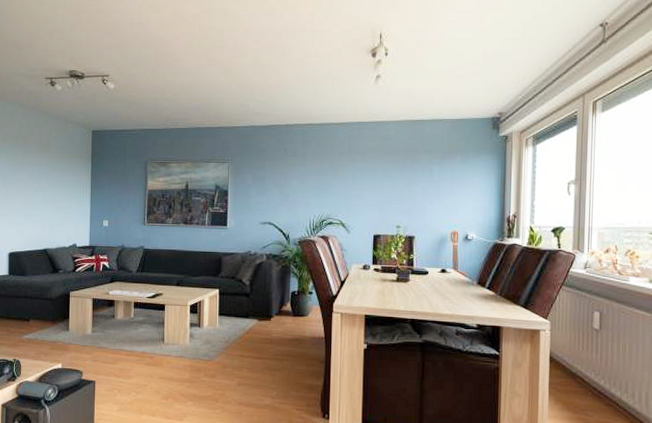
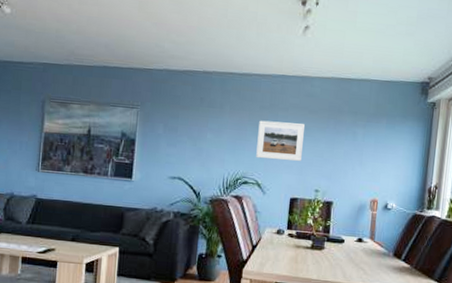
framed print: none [339,165,382,201] -> present [256,120,305,162]

